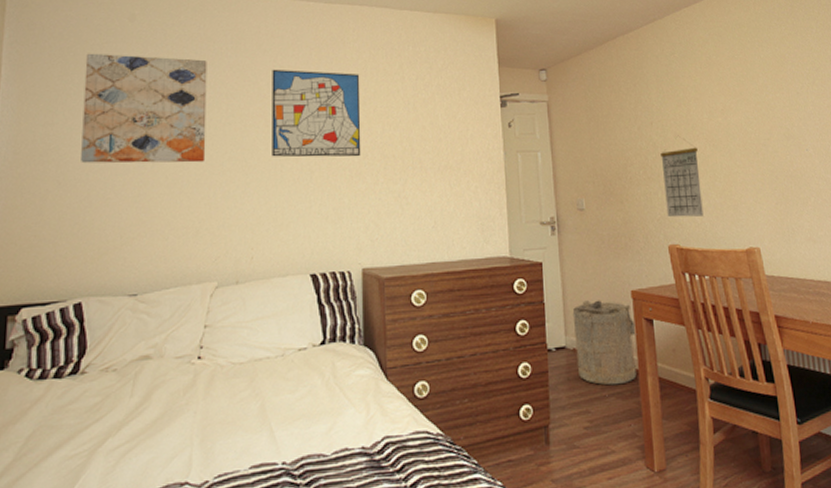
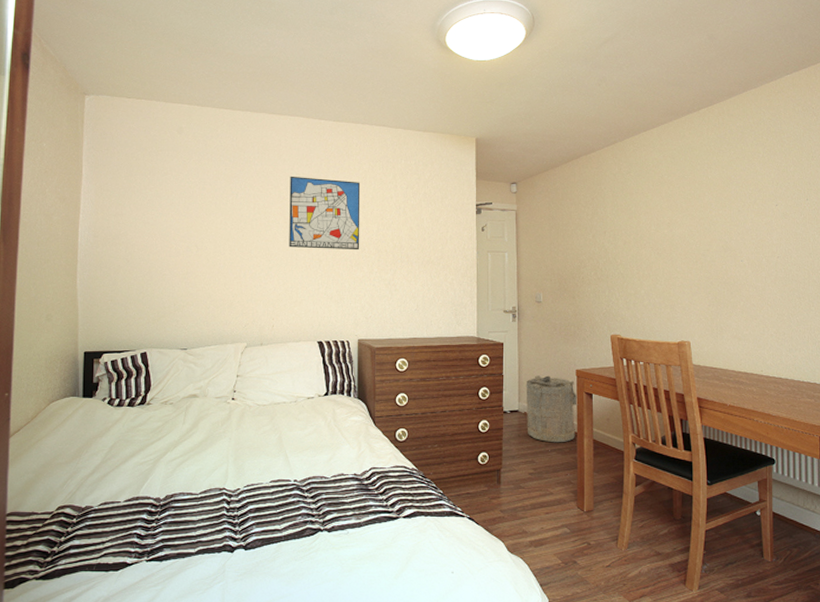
wall art: present [81,53,207,164] -> none [143,158,239,250]
calendar: present [660,135,704,218] -> none [610,243,643,313]

